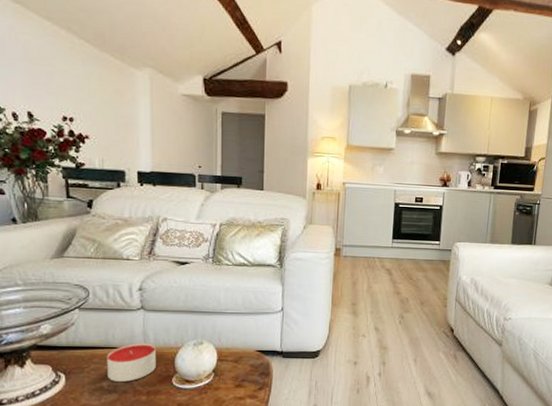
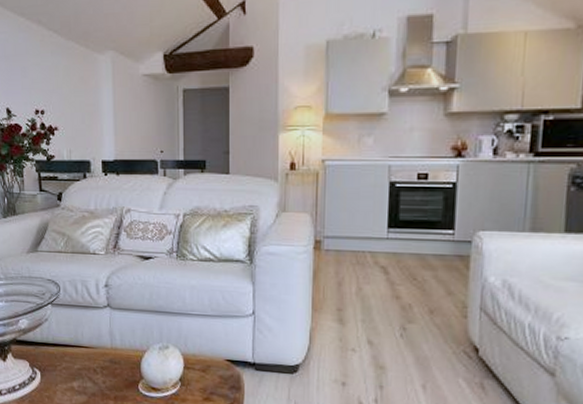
candle: present [107,343,156,382] -> none [77,343,123,384]

